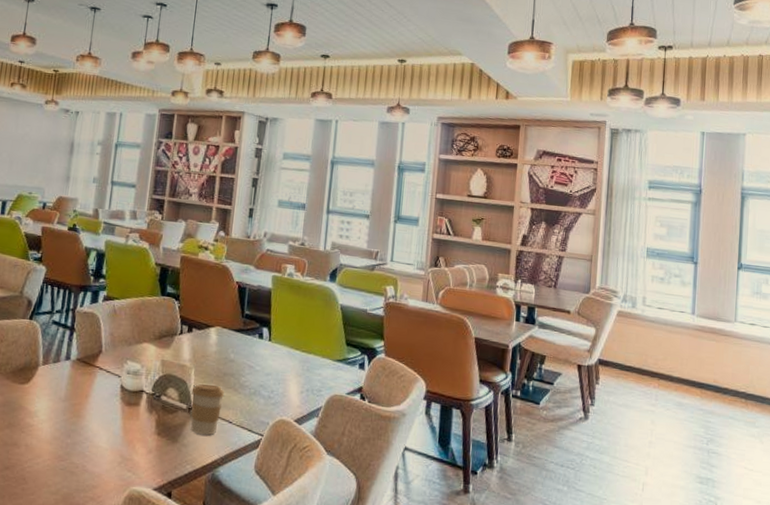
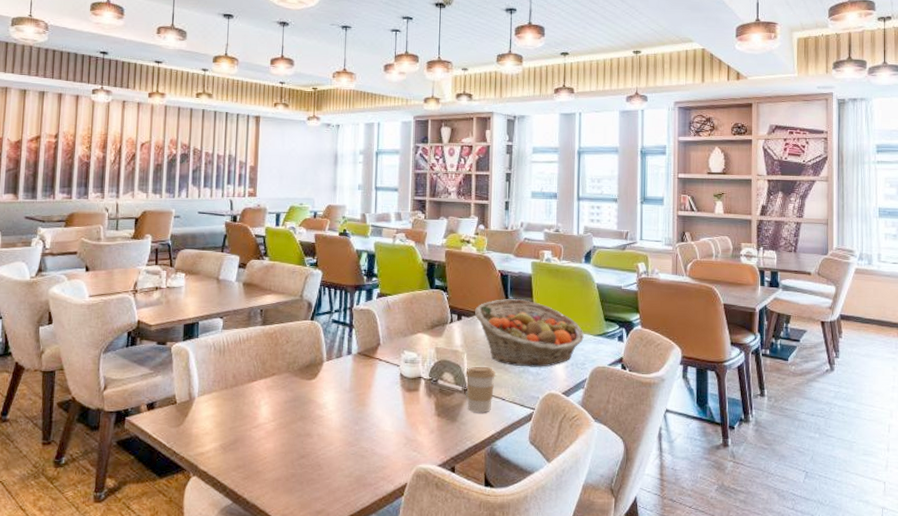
fruit basket: none [207,313,323,391] -> present [475,299,584,367]

